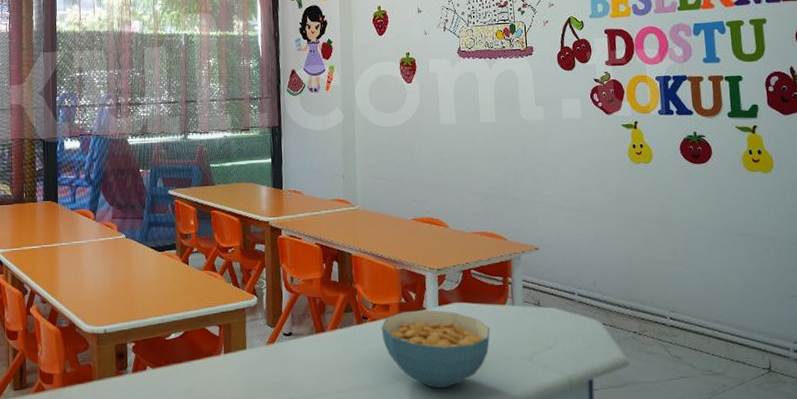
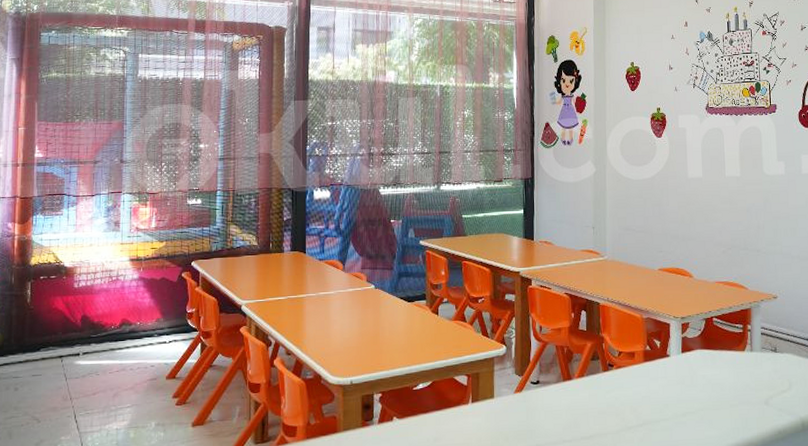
cereal bowl: present [381,310,491,389] -> none [626,357,730,433]

